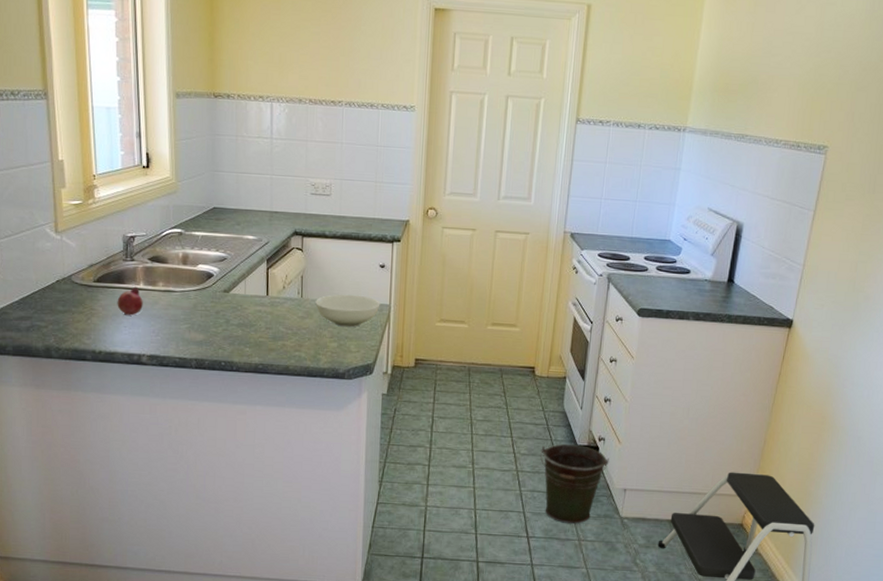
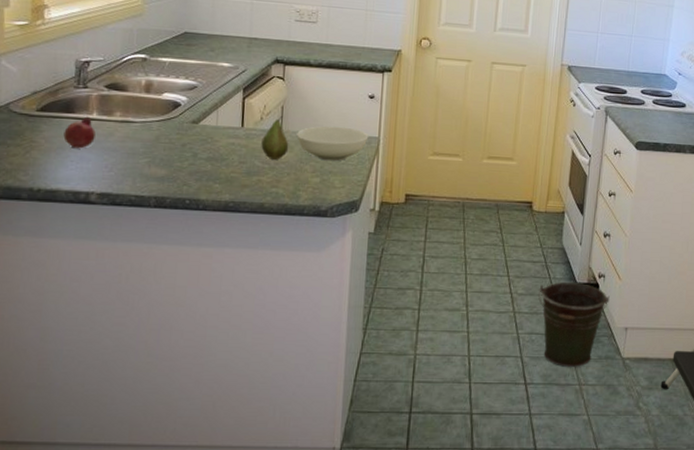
fruit: none [284,285,309,326] -> present [261,116,289,160]

